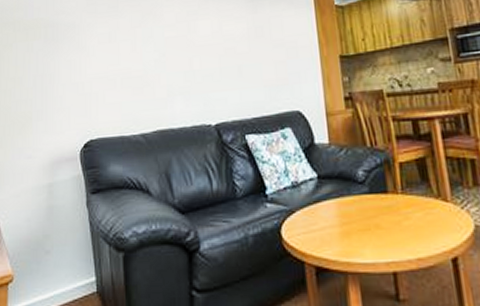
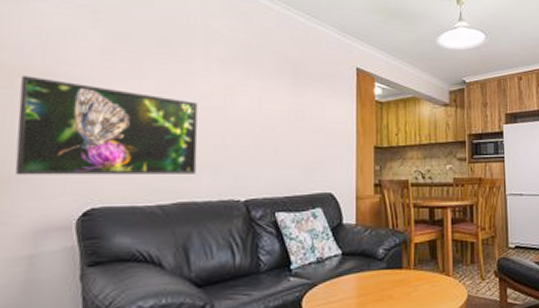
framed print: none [33,27,170,114] -> present [15,75,198,175]

